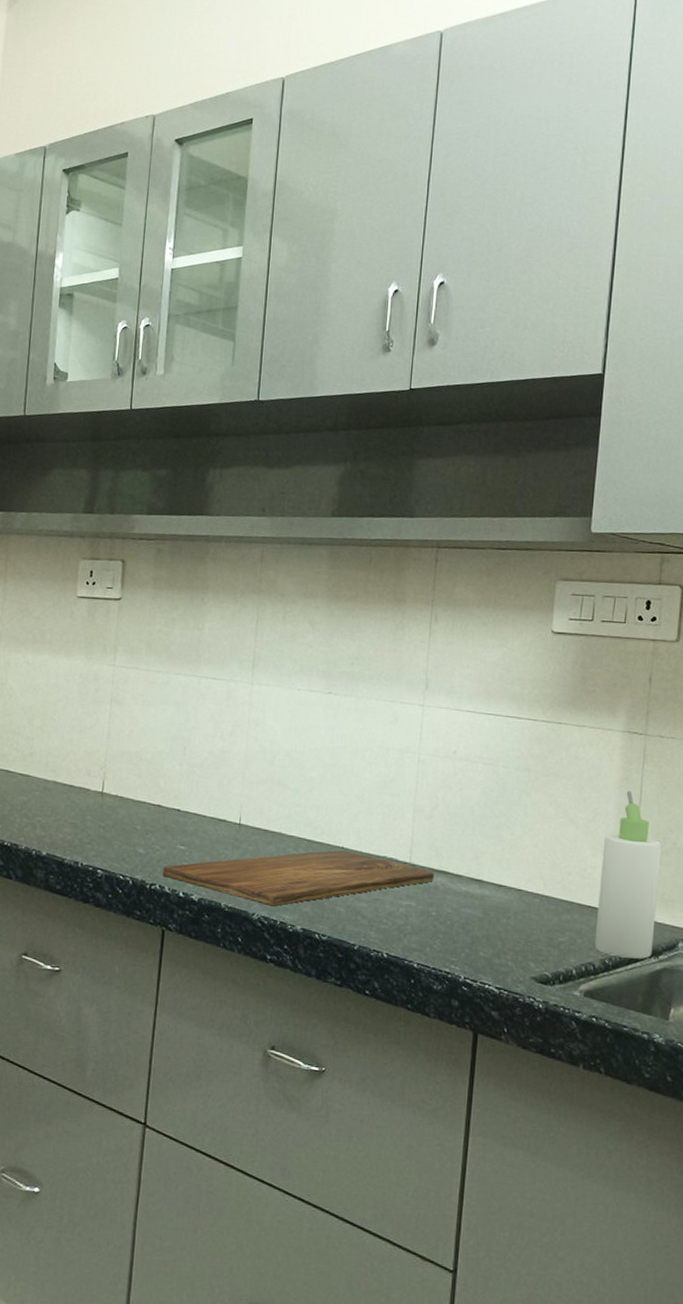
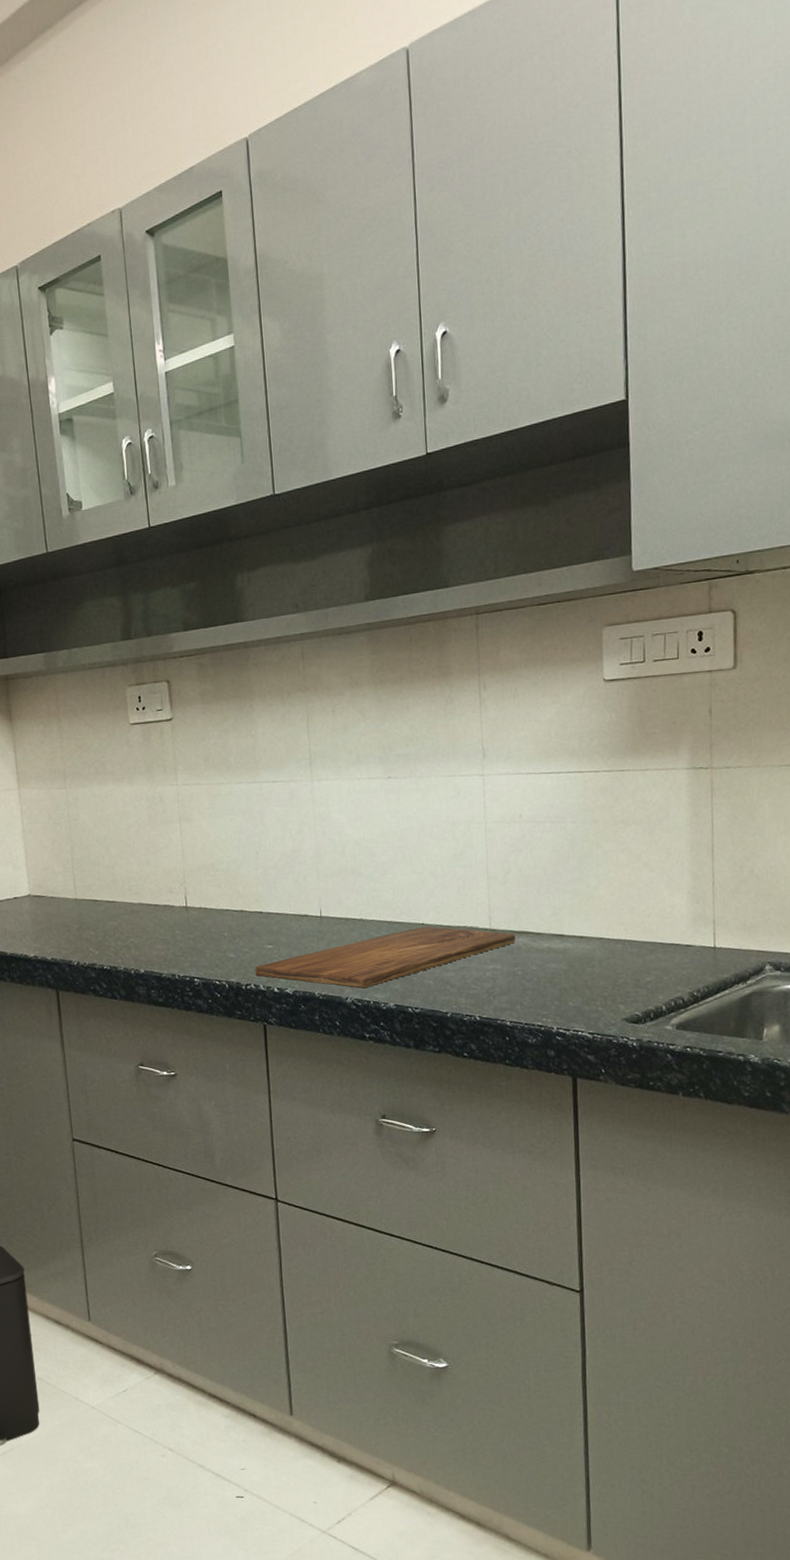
bottle: present [594,790,662,959] -> none [679,826,740,988]

